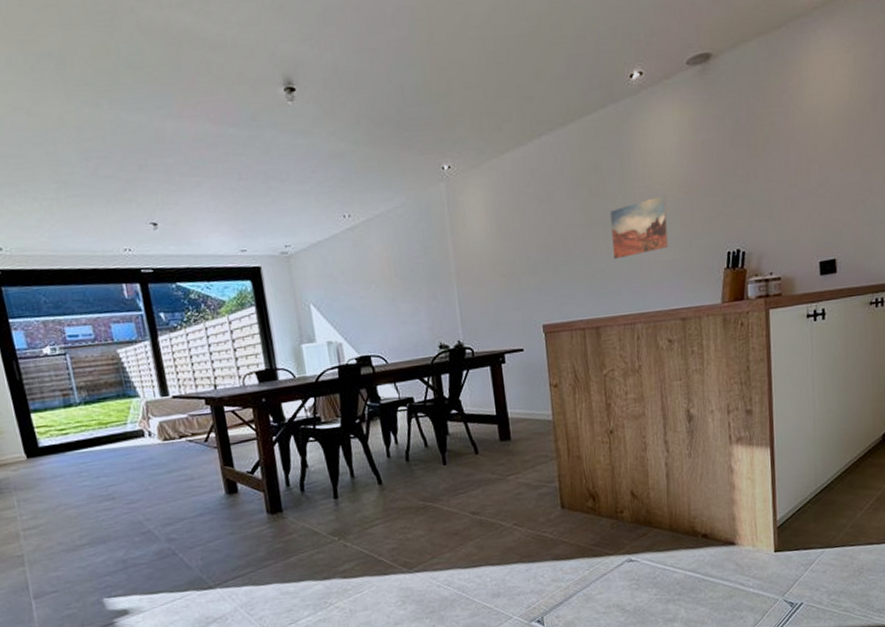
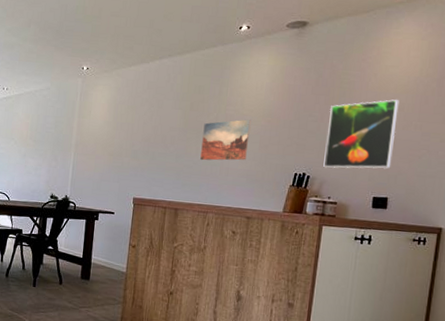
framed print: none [754,135,834,238] -> present [323,99,399,169]

